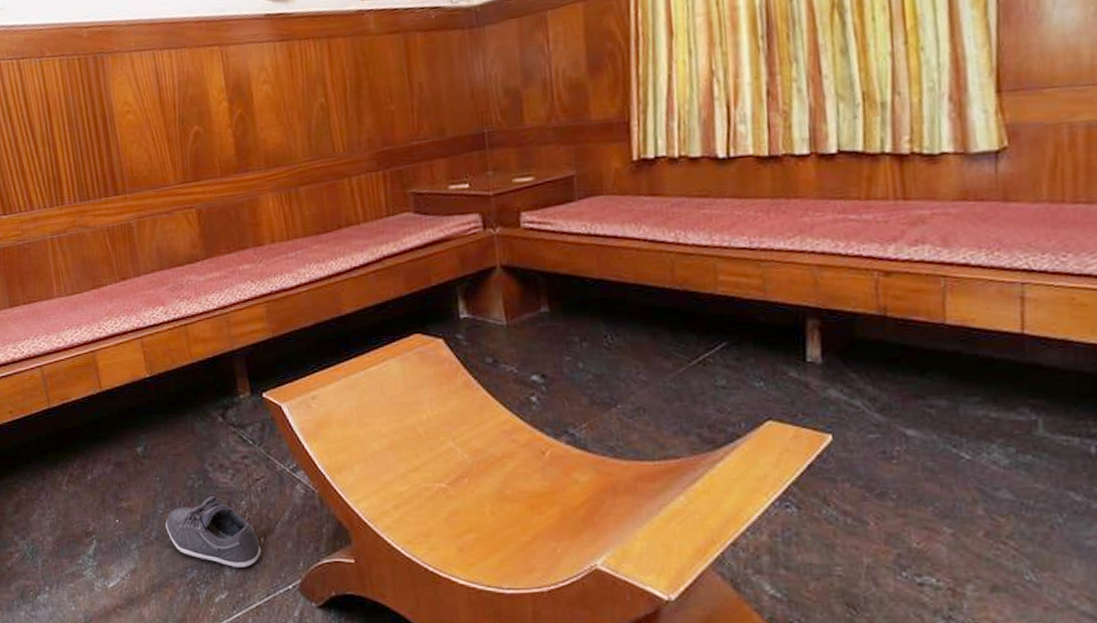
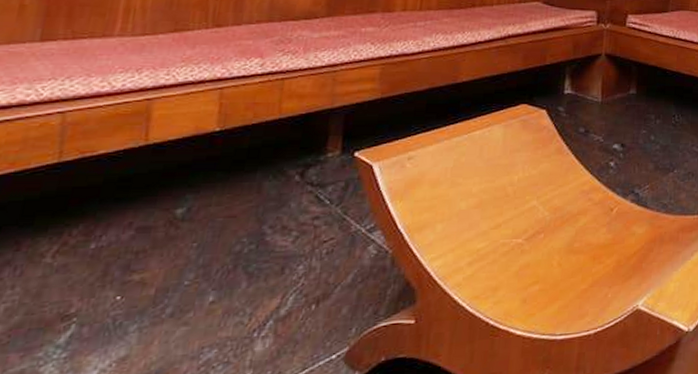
shoe: present [165,495,261,567] -> none [188,261,309,341]

